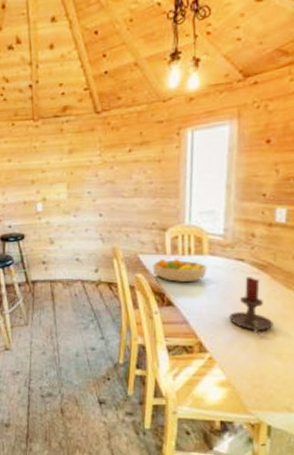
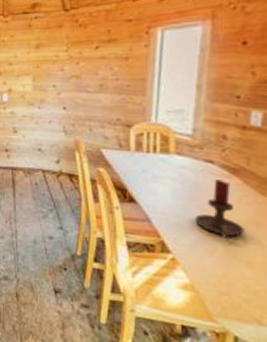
fruit bowl: present [152,258,207,283] -> none [115,154,173,181]

